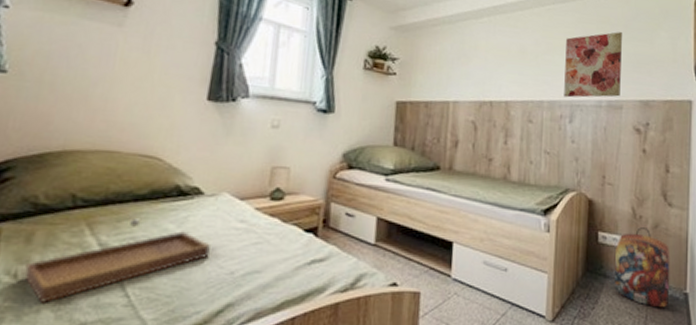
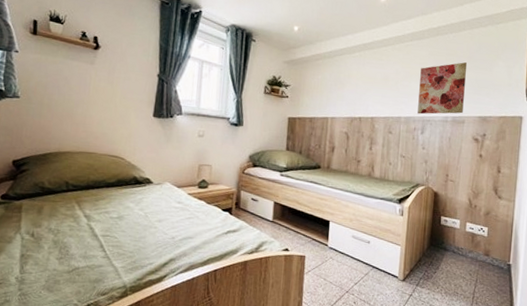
tray: present [24,218,210,303] -> none [38,199,158,254]
backpack: present [613,227,670,307] -> none [452,214,498,274]

